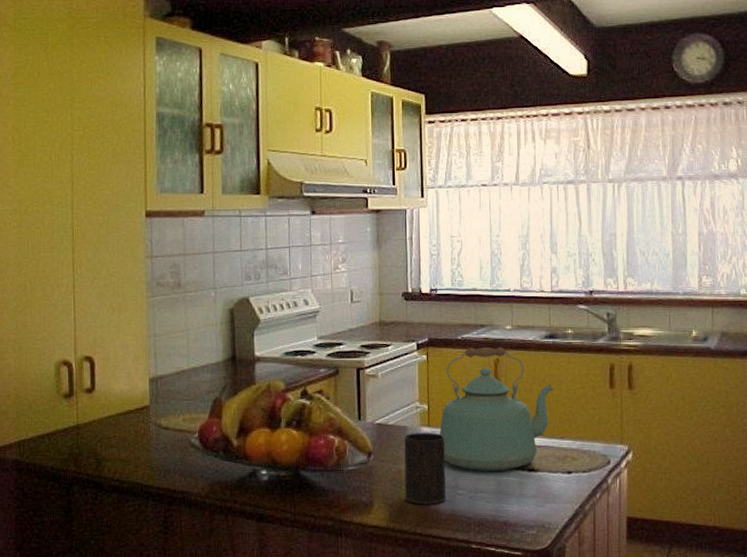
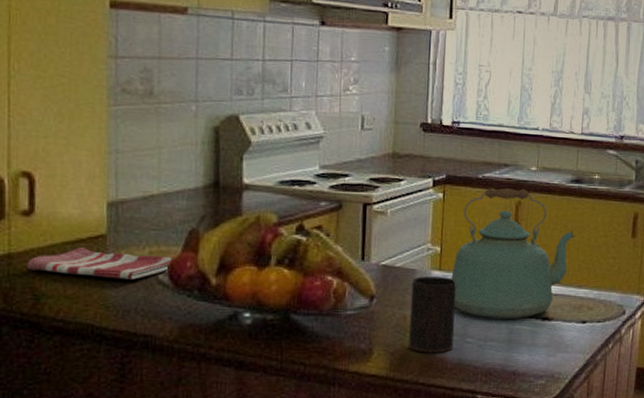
dish towel: none [90,416,203,444] -> present [26,246,174,280]

